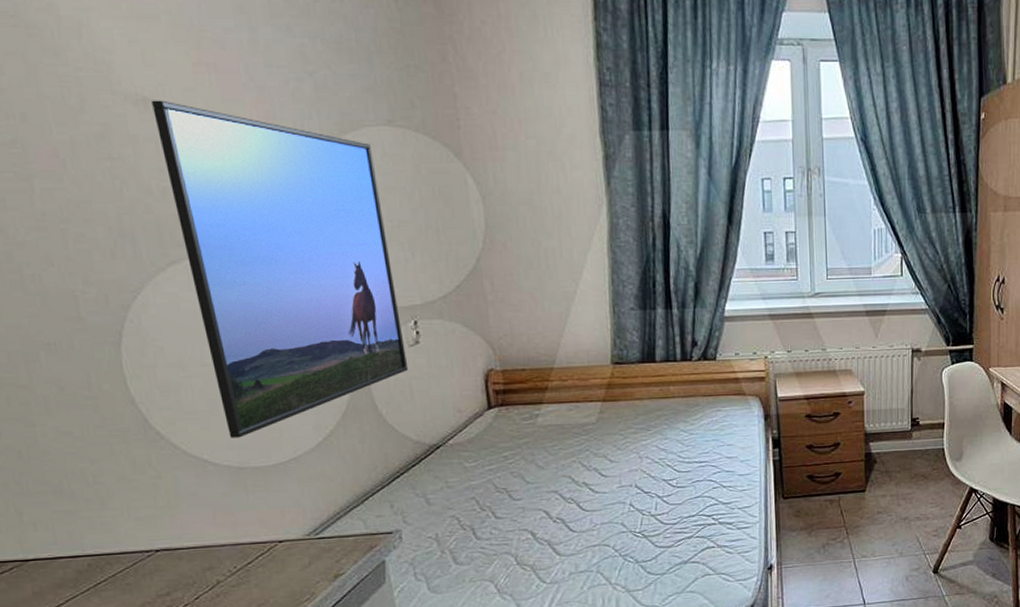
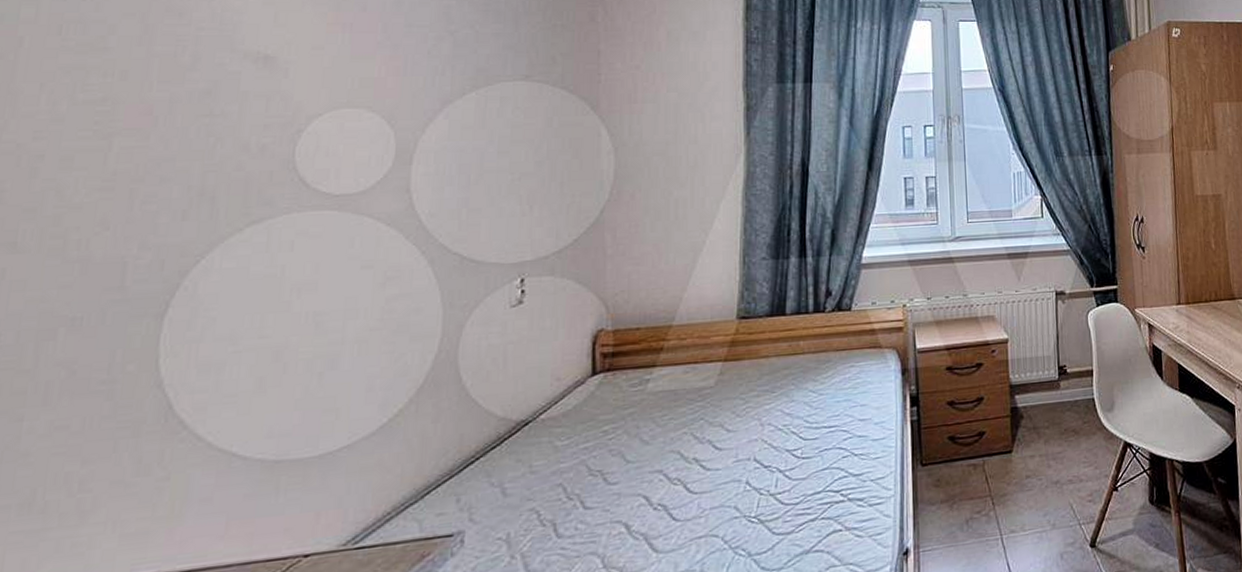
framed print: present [151,100,409,438] -> none [271,58,506,424]

